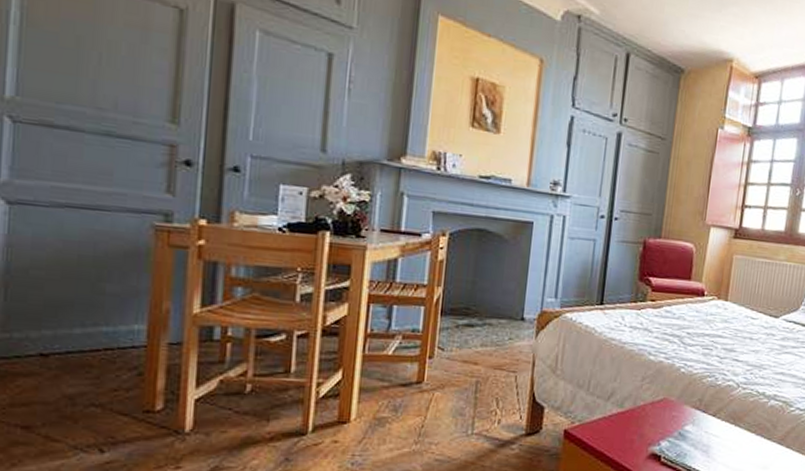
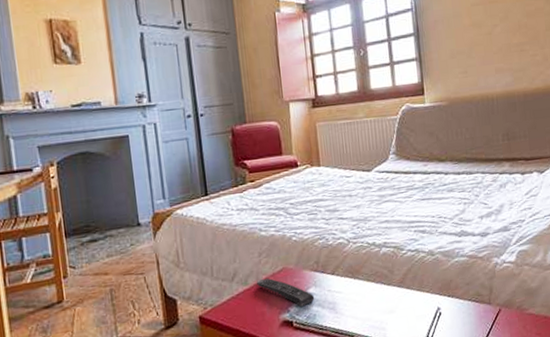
remote control: none [632,404,690,443] -> present [256,277,315,307]

